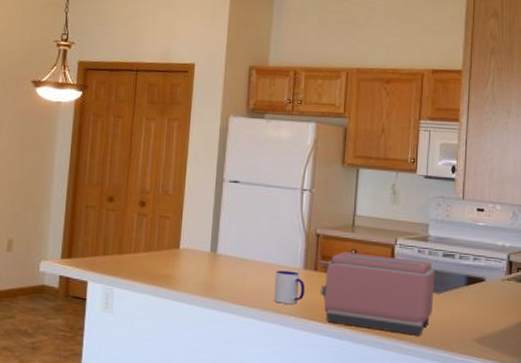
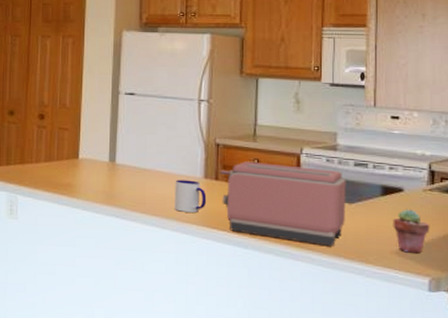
potted succulent: none [474,298,507,341] -> present [393,209,430,254]

